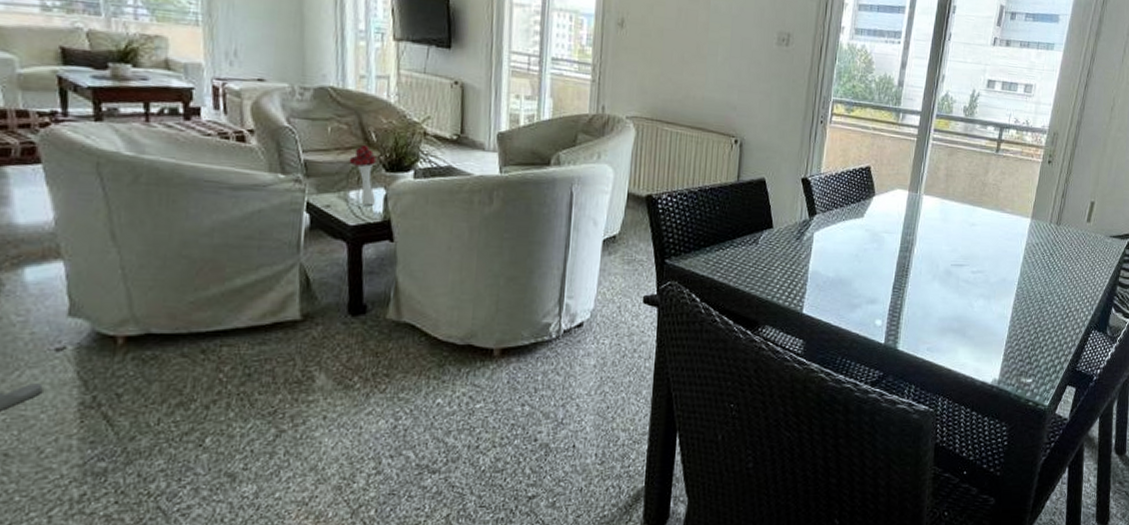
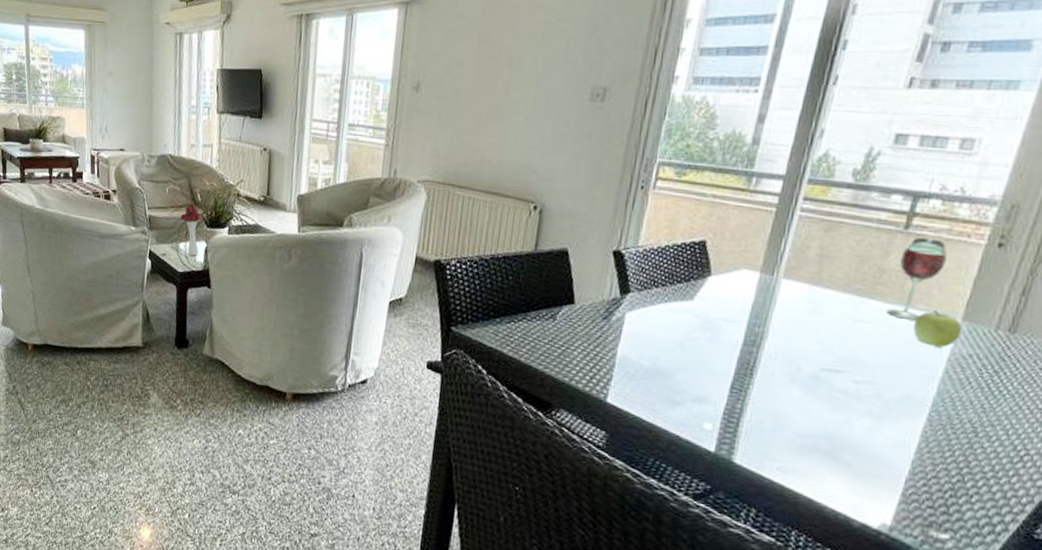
wineglass: none [989,159,1021,221] -> present [886,238,947,321]
fruit: none [1004,213,1032,240] -> present [912,311,963,348]

